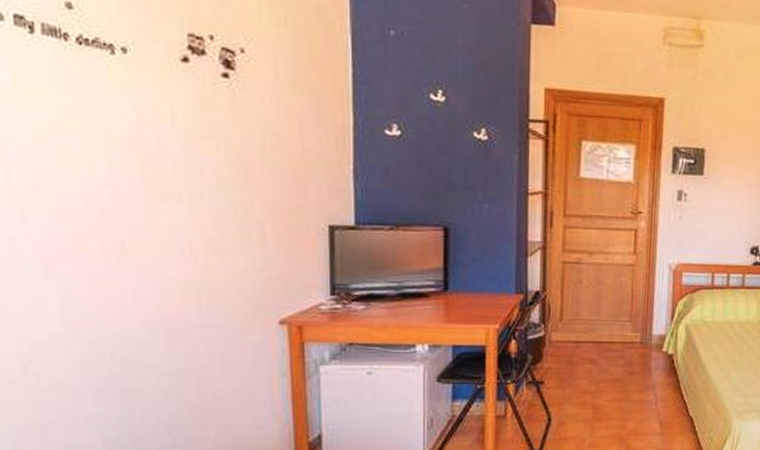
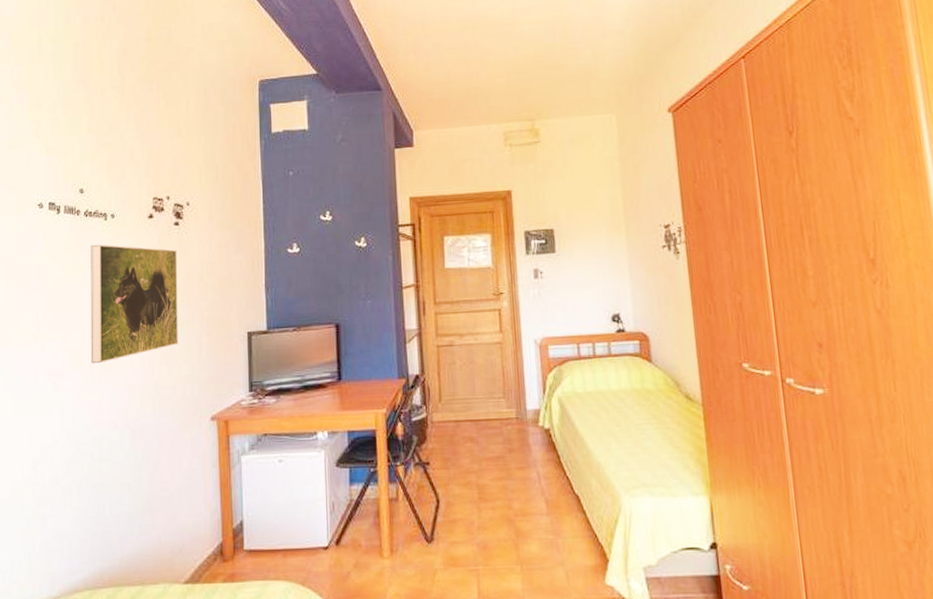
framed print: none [90,86,232,245] -> present [90,244,178,363]

